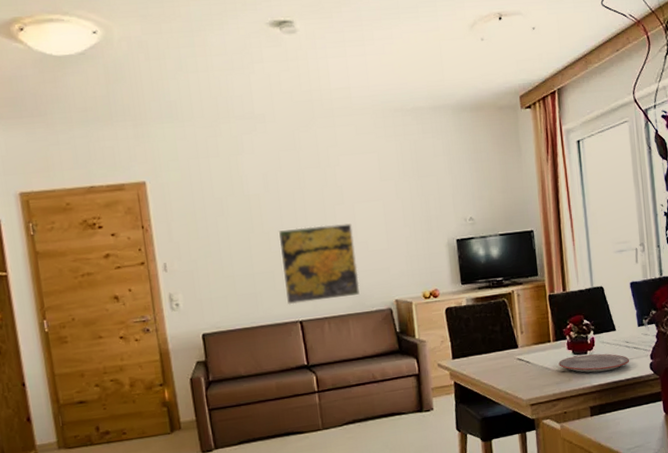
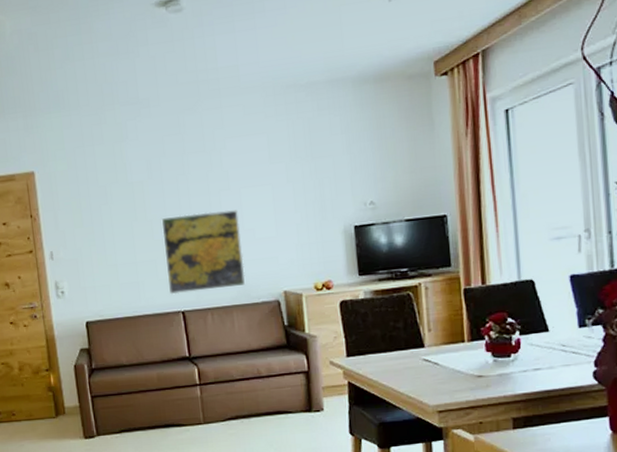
plate: present [558,353,630,373] -> none [474,357,567,379]

